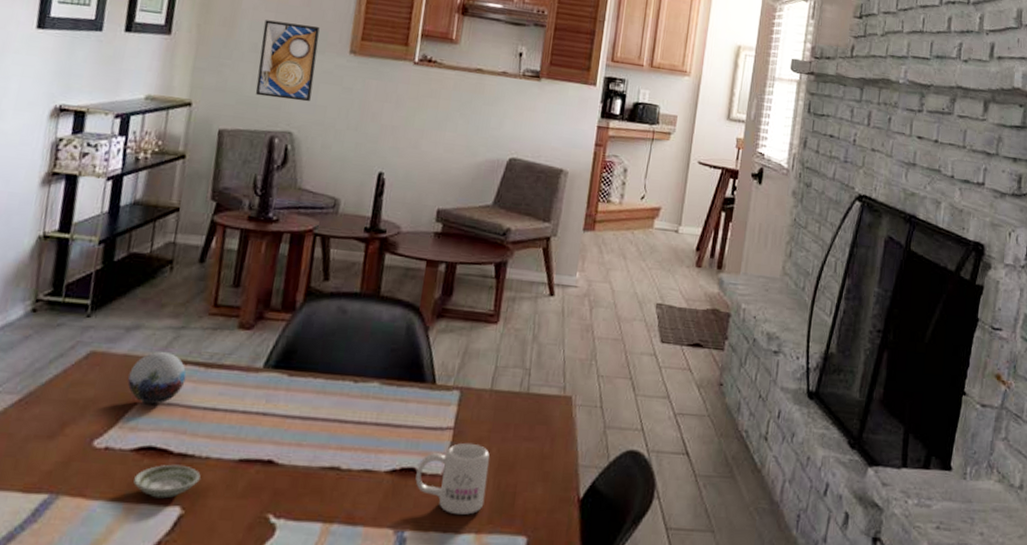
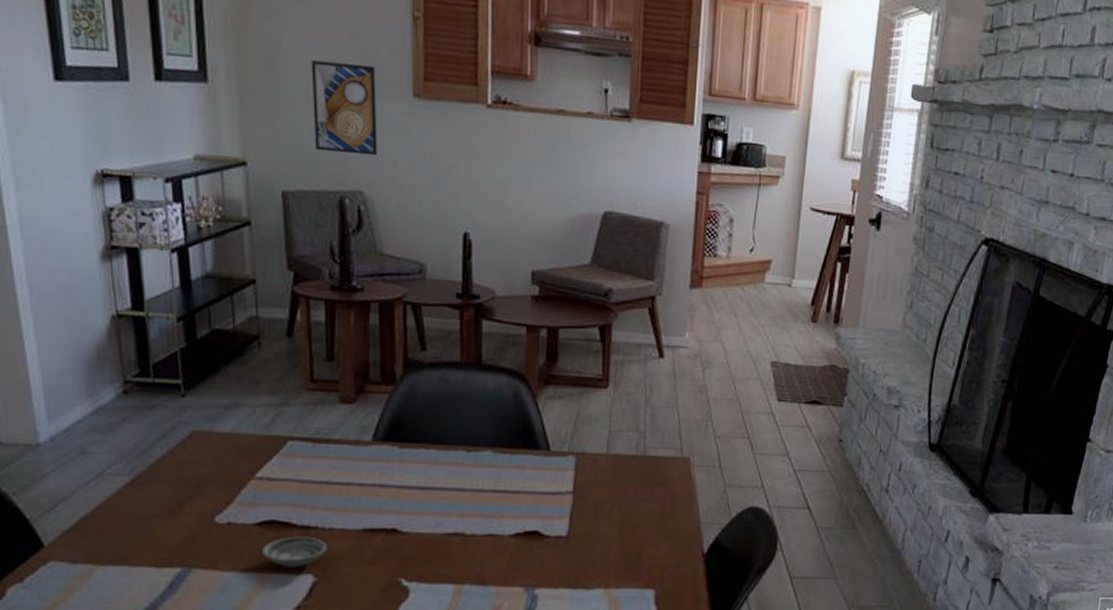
decorative orb: present [127,351,187,404] -> none [237,428,295,480]
mug: present [415,442,490,515] -> none [540,505,612,572]

